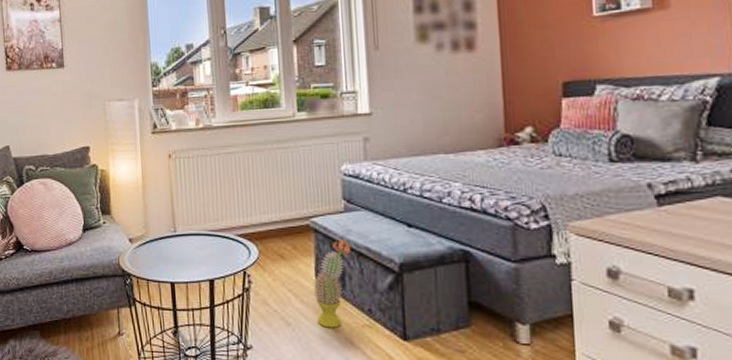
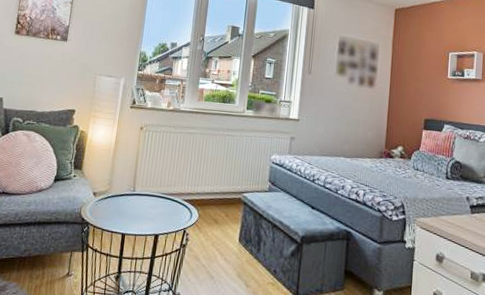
decorative plant: present [313,239,351,328] -> none [235,212,269,284]

